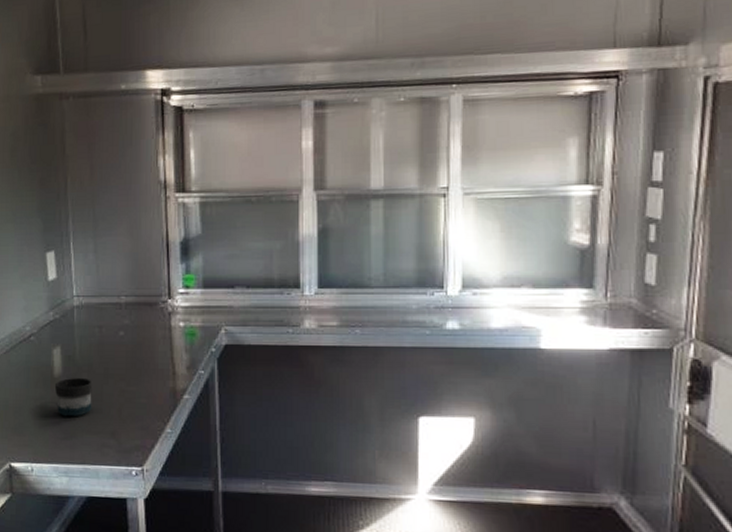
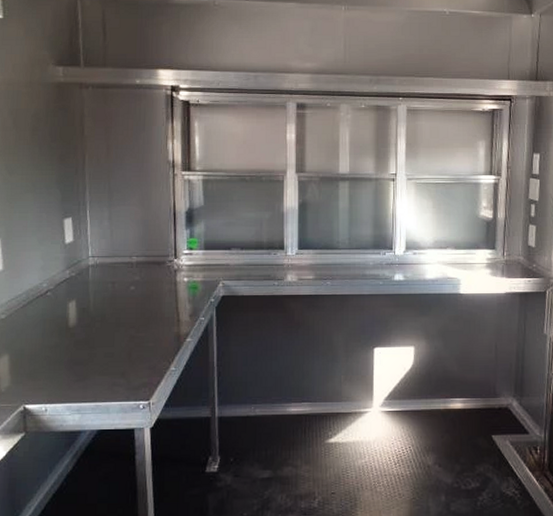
mug: present [54,377,93,417] -> none [69,326,105,362]

